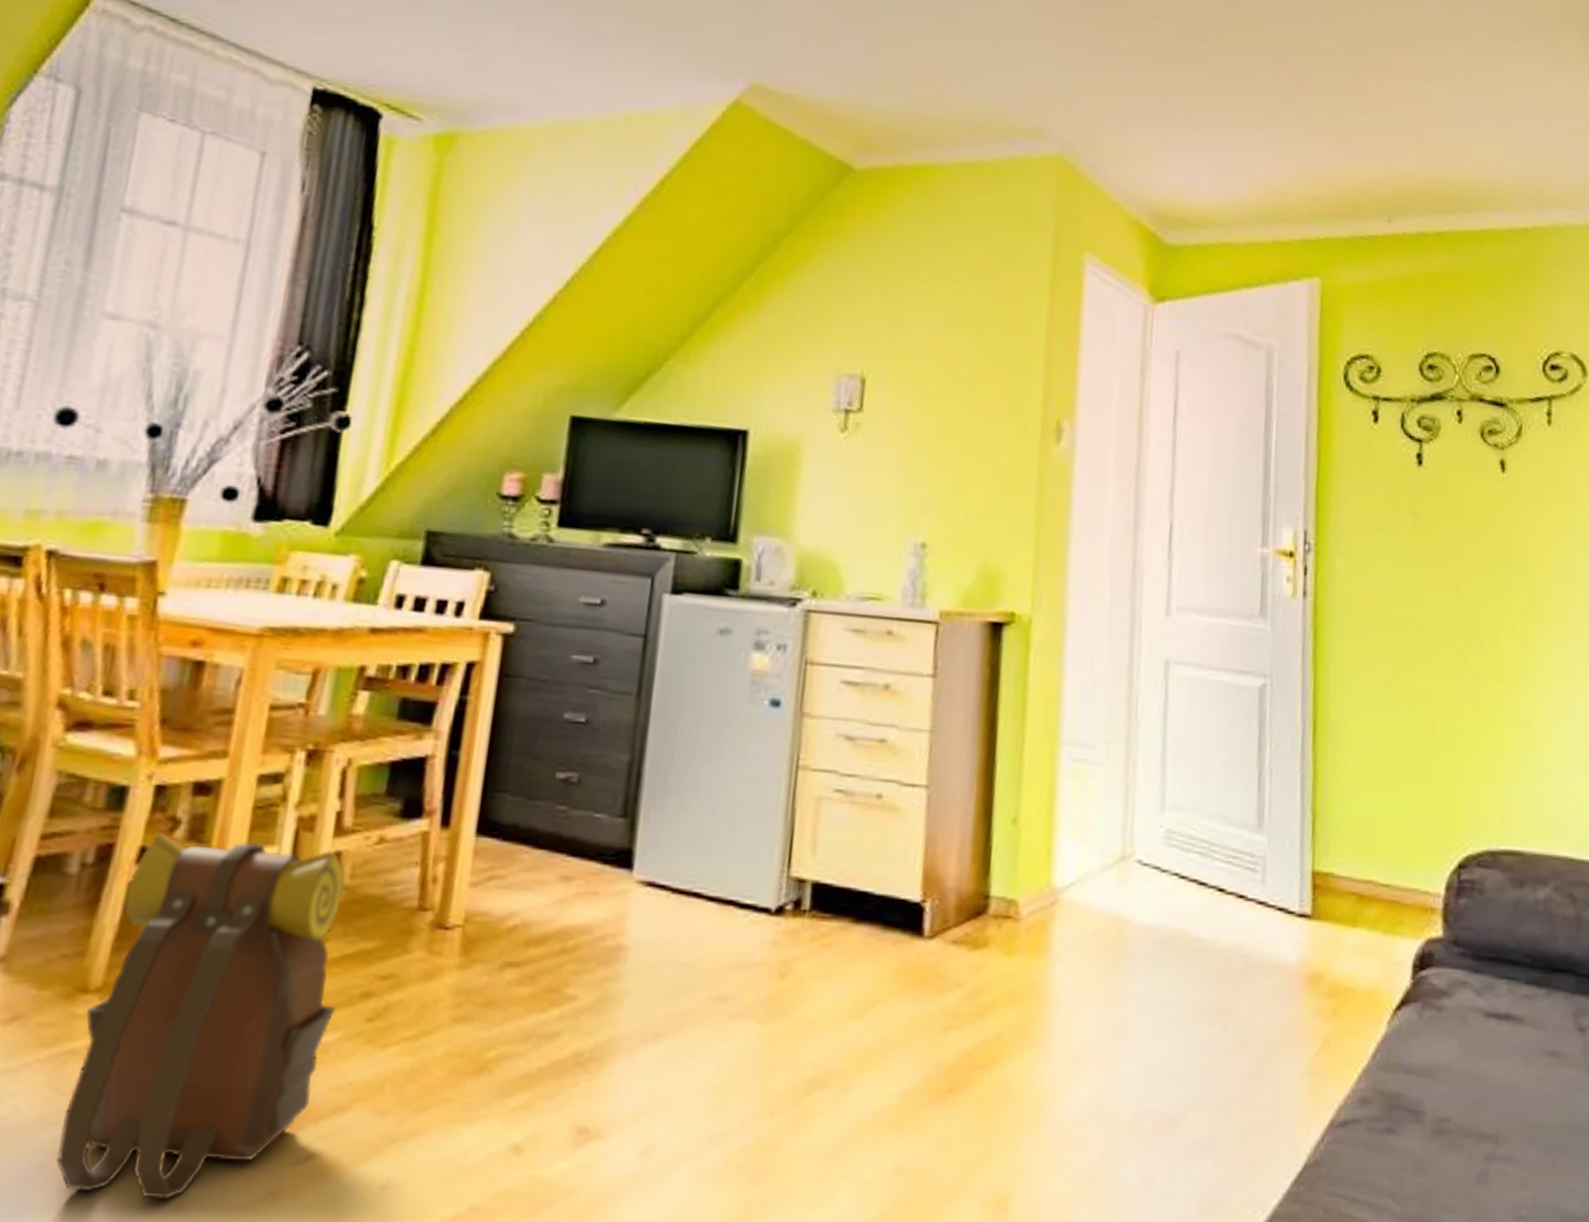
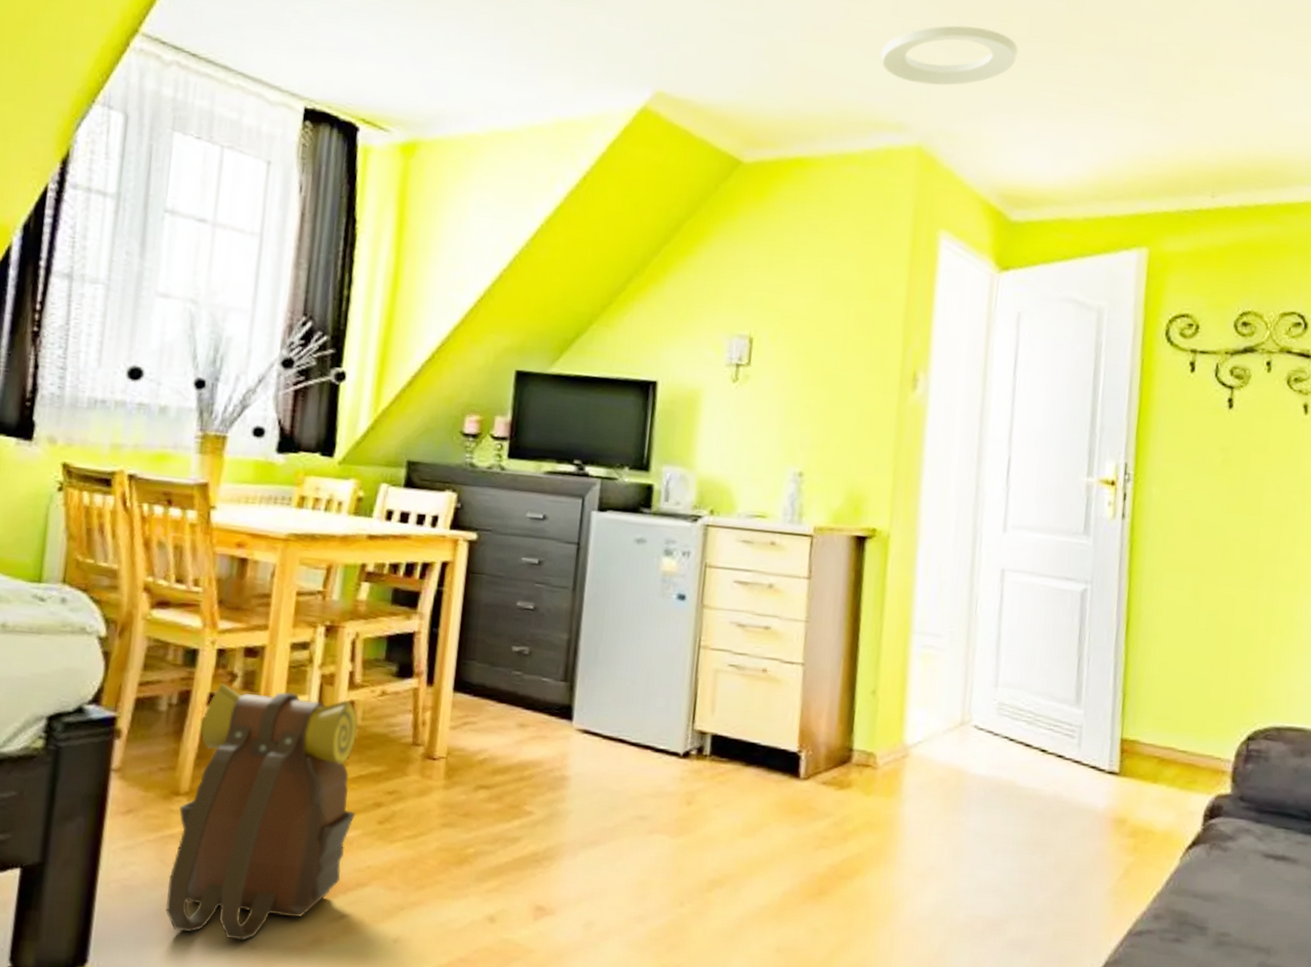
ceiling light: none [1014,20,1170,88] -> present [881,25,1019,86]

